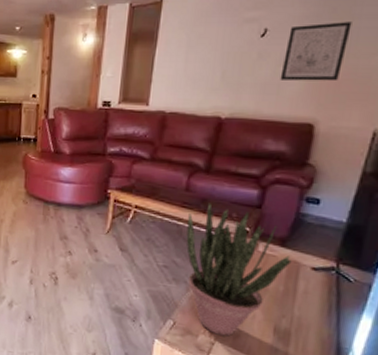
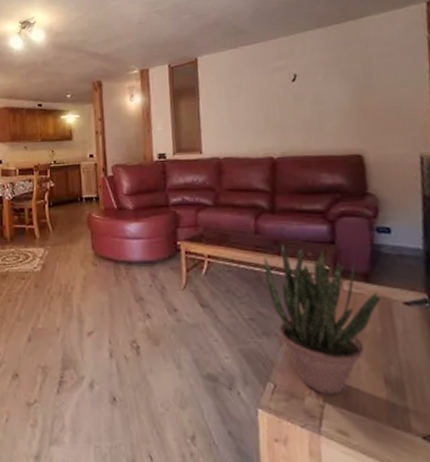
wall art: present [280,22,352,82] -> none [316,61,373,118]

